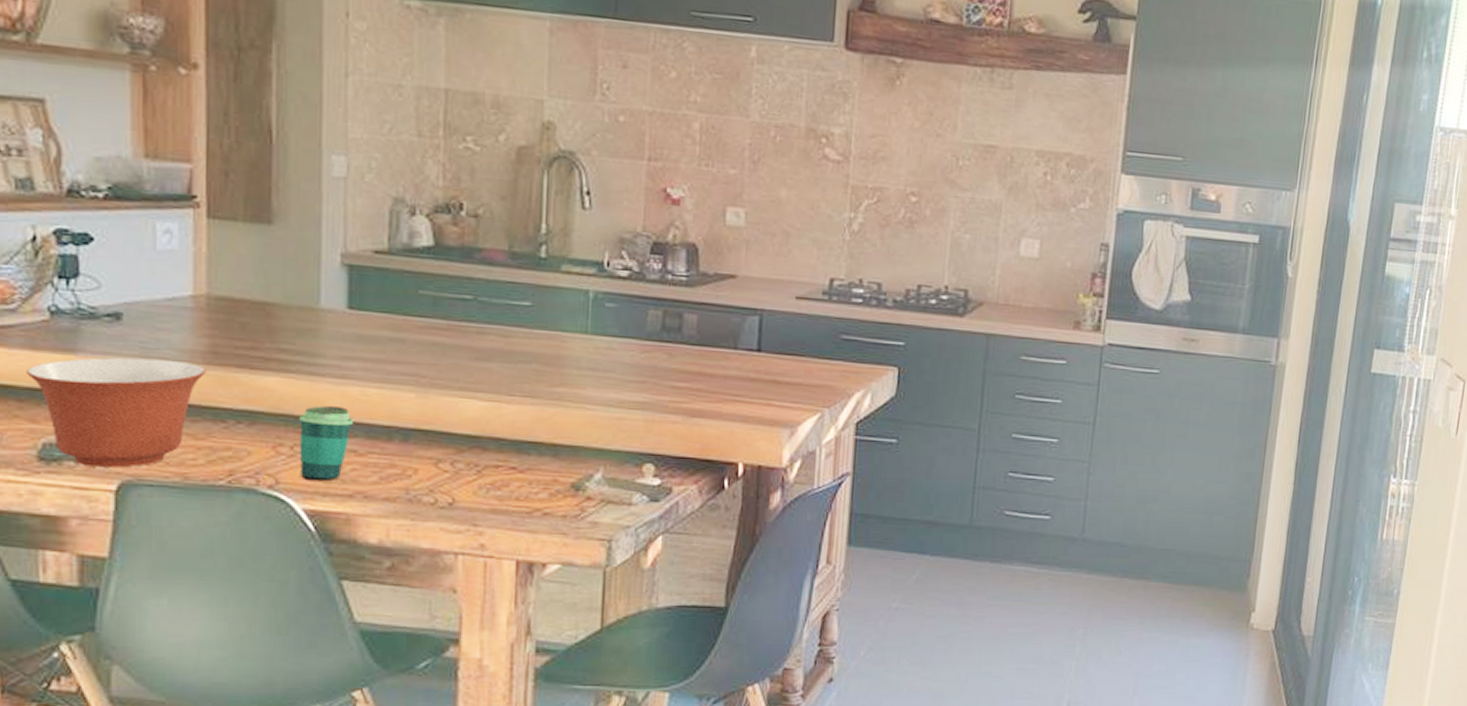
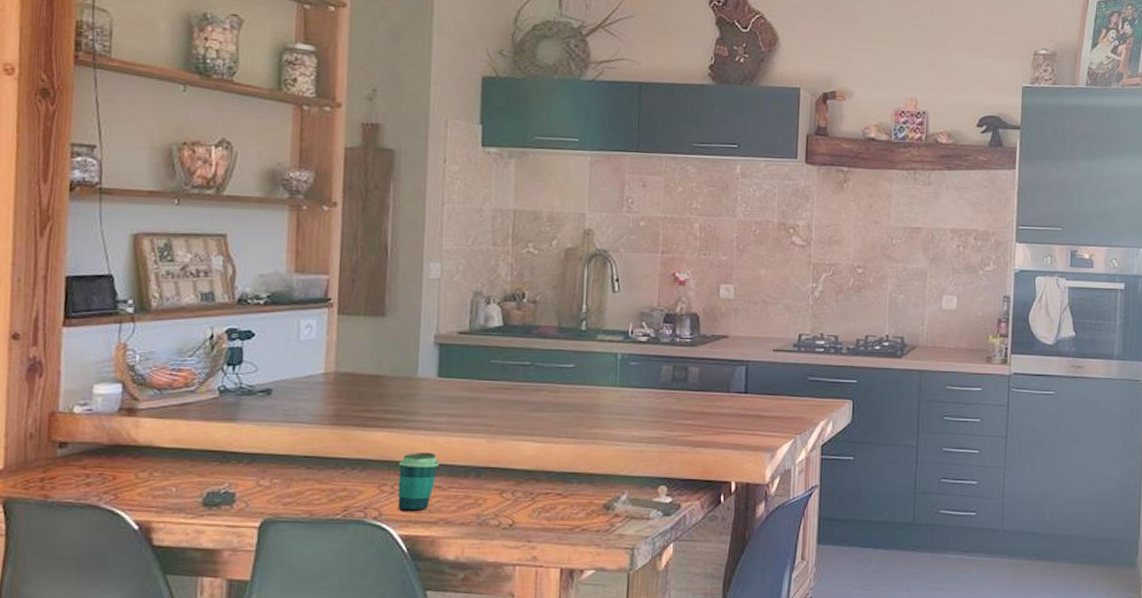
mixing bowl: present [27,357,206,468] -> none [199,422,332,509]

